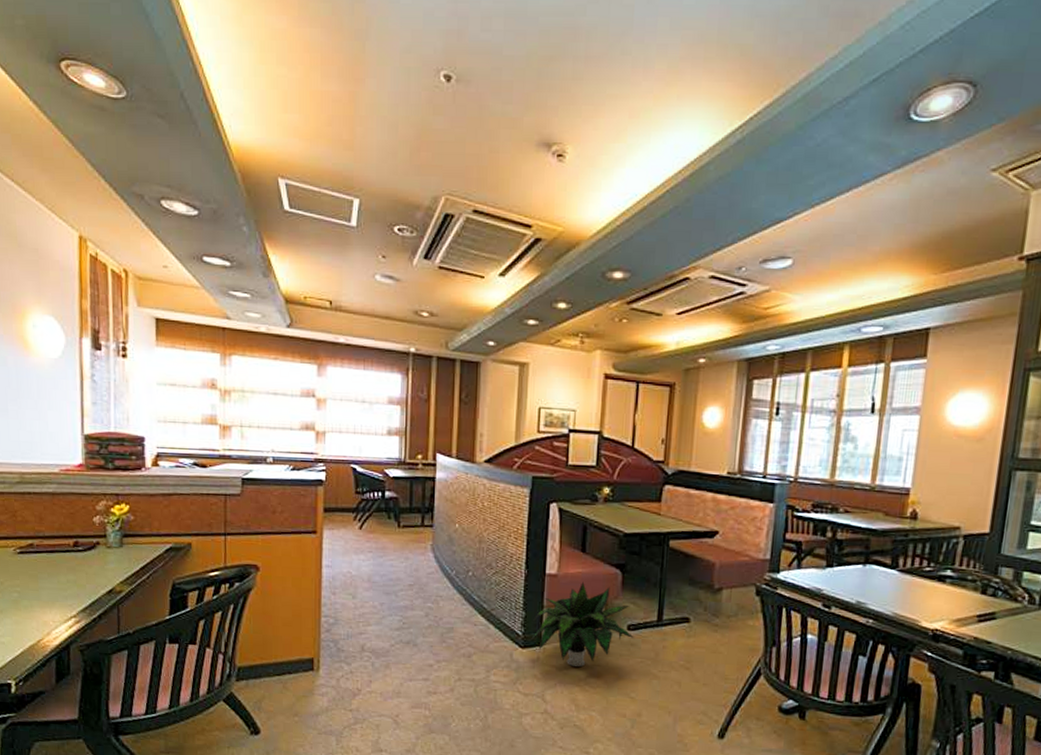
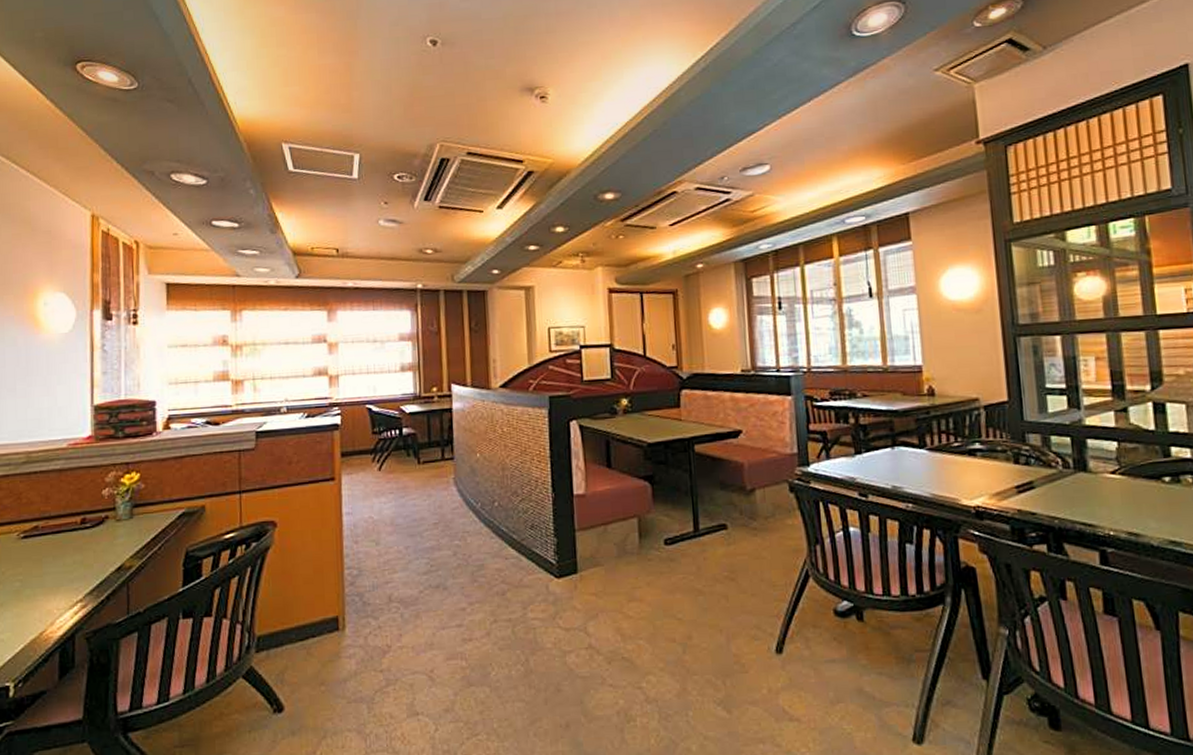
potted plant: present [529,581,634,667] -> none [564,498,672,591]

